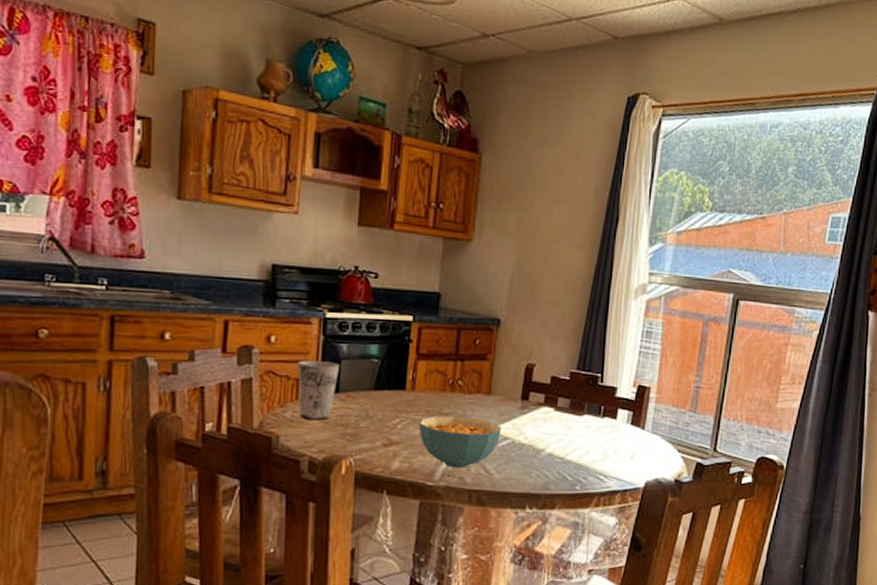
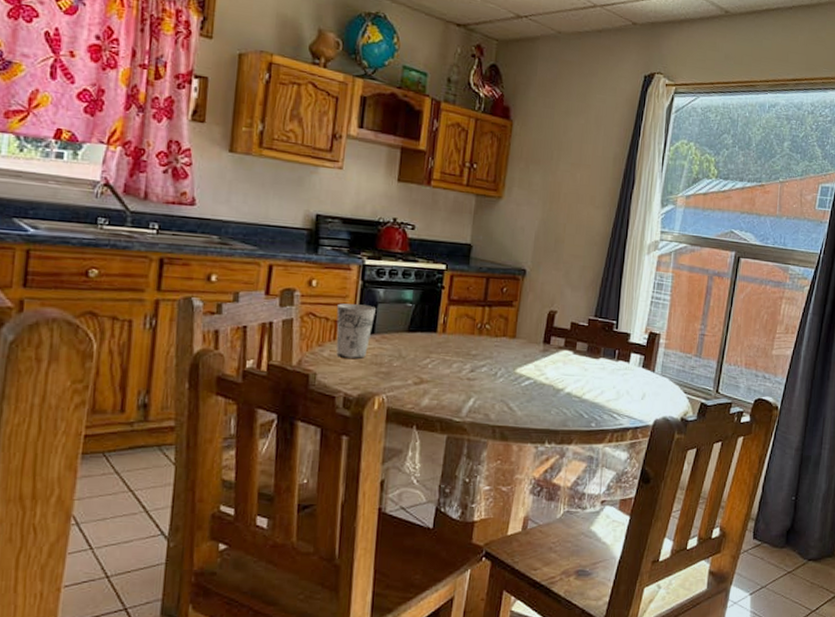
cereal bowl: present [418,416,502,468] -> none [448,357,525,406]

